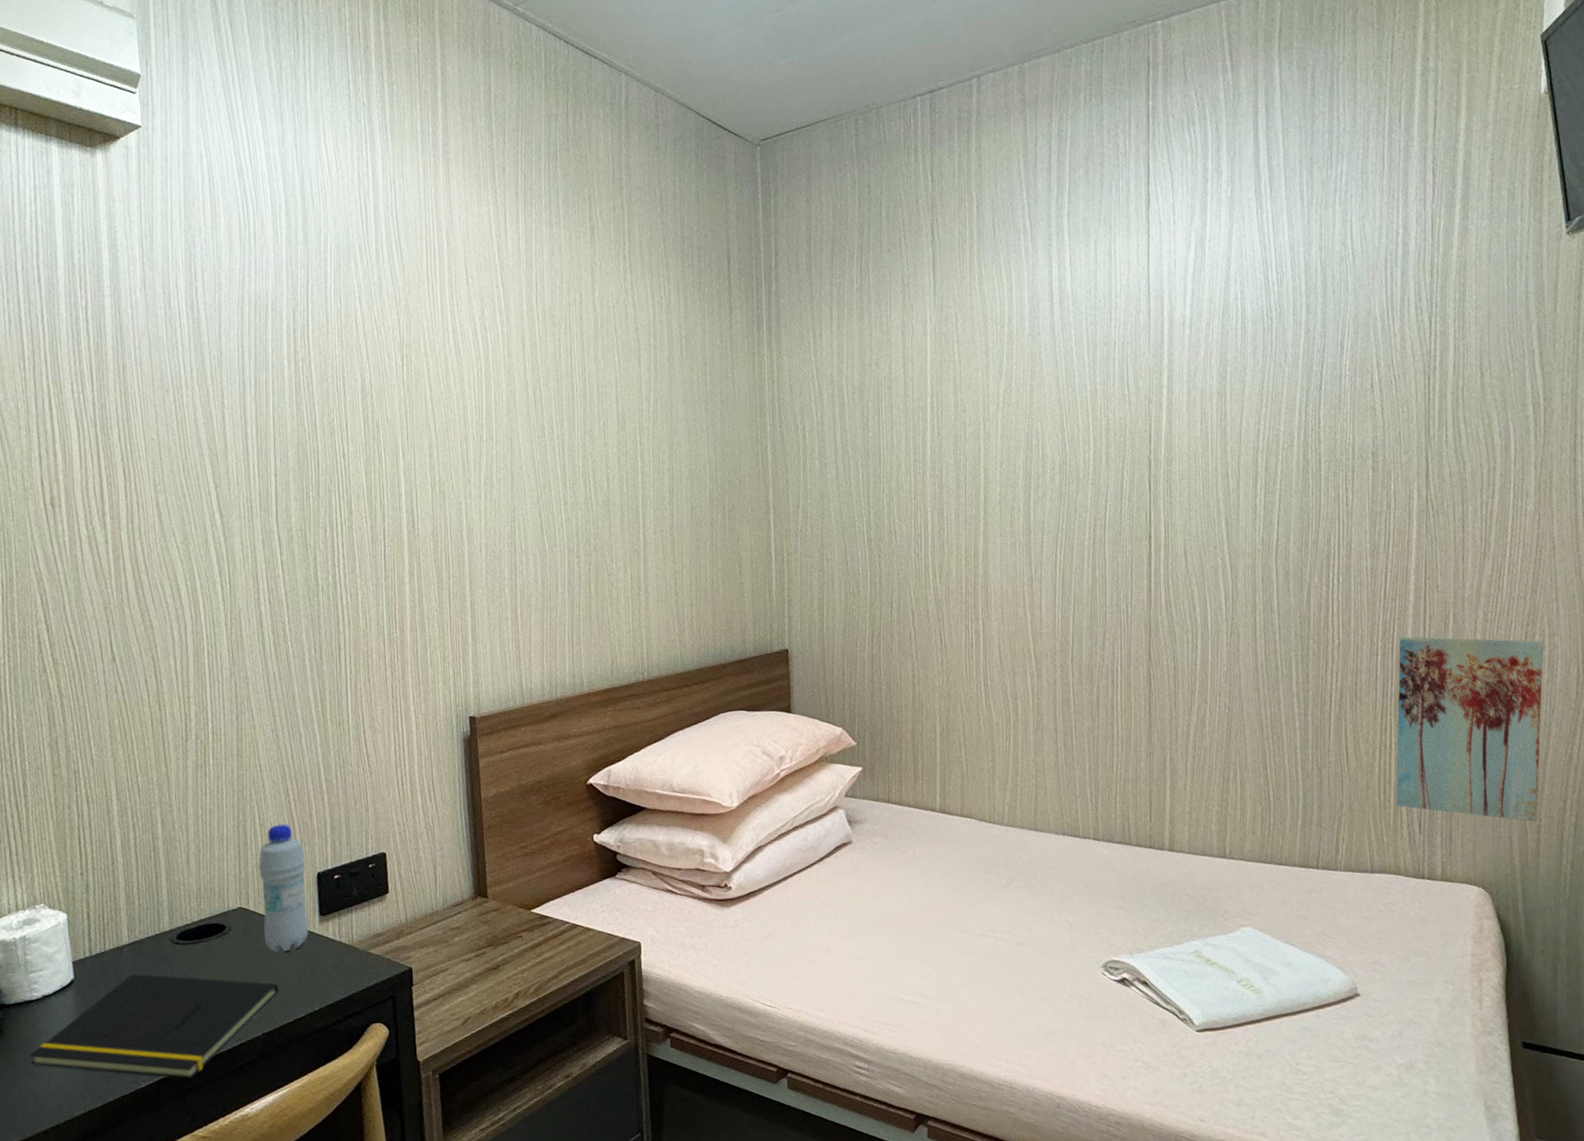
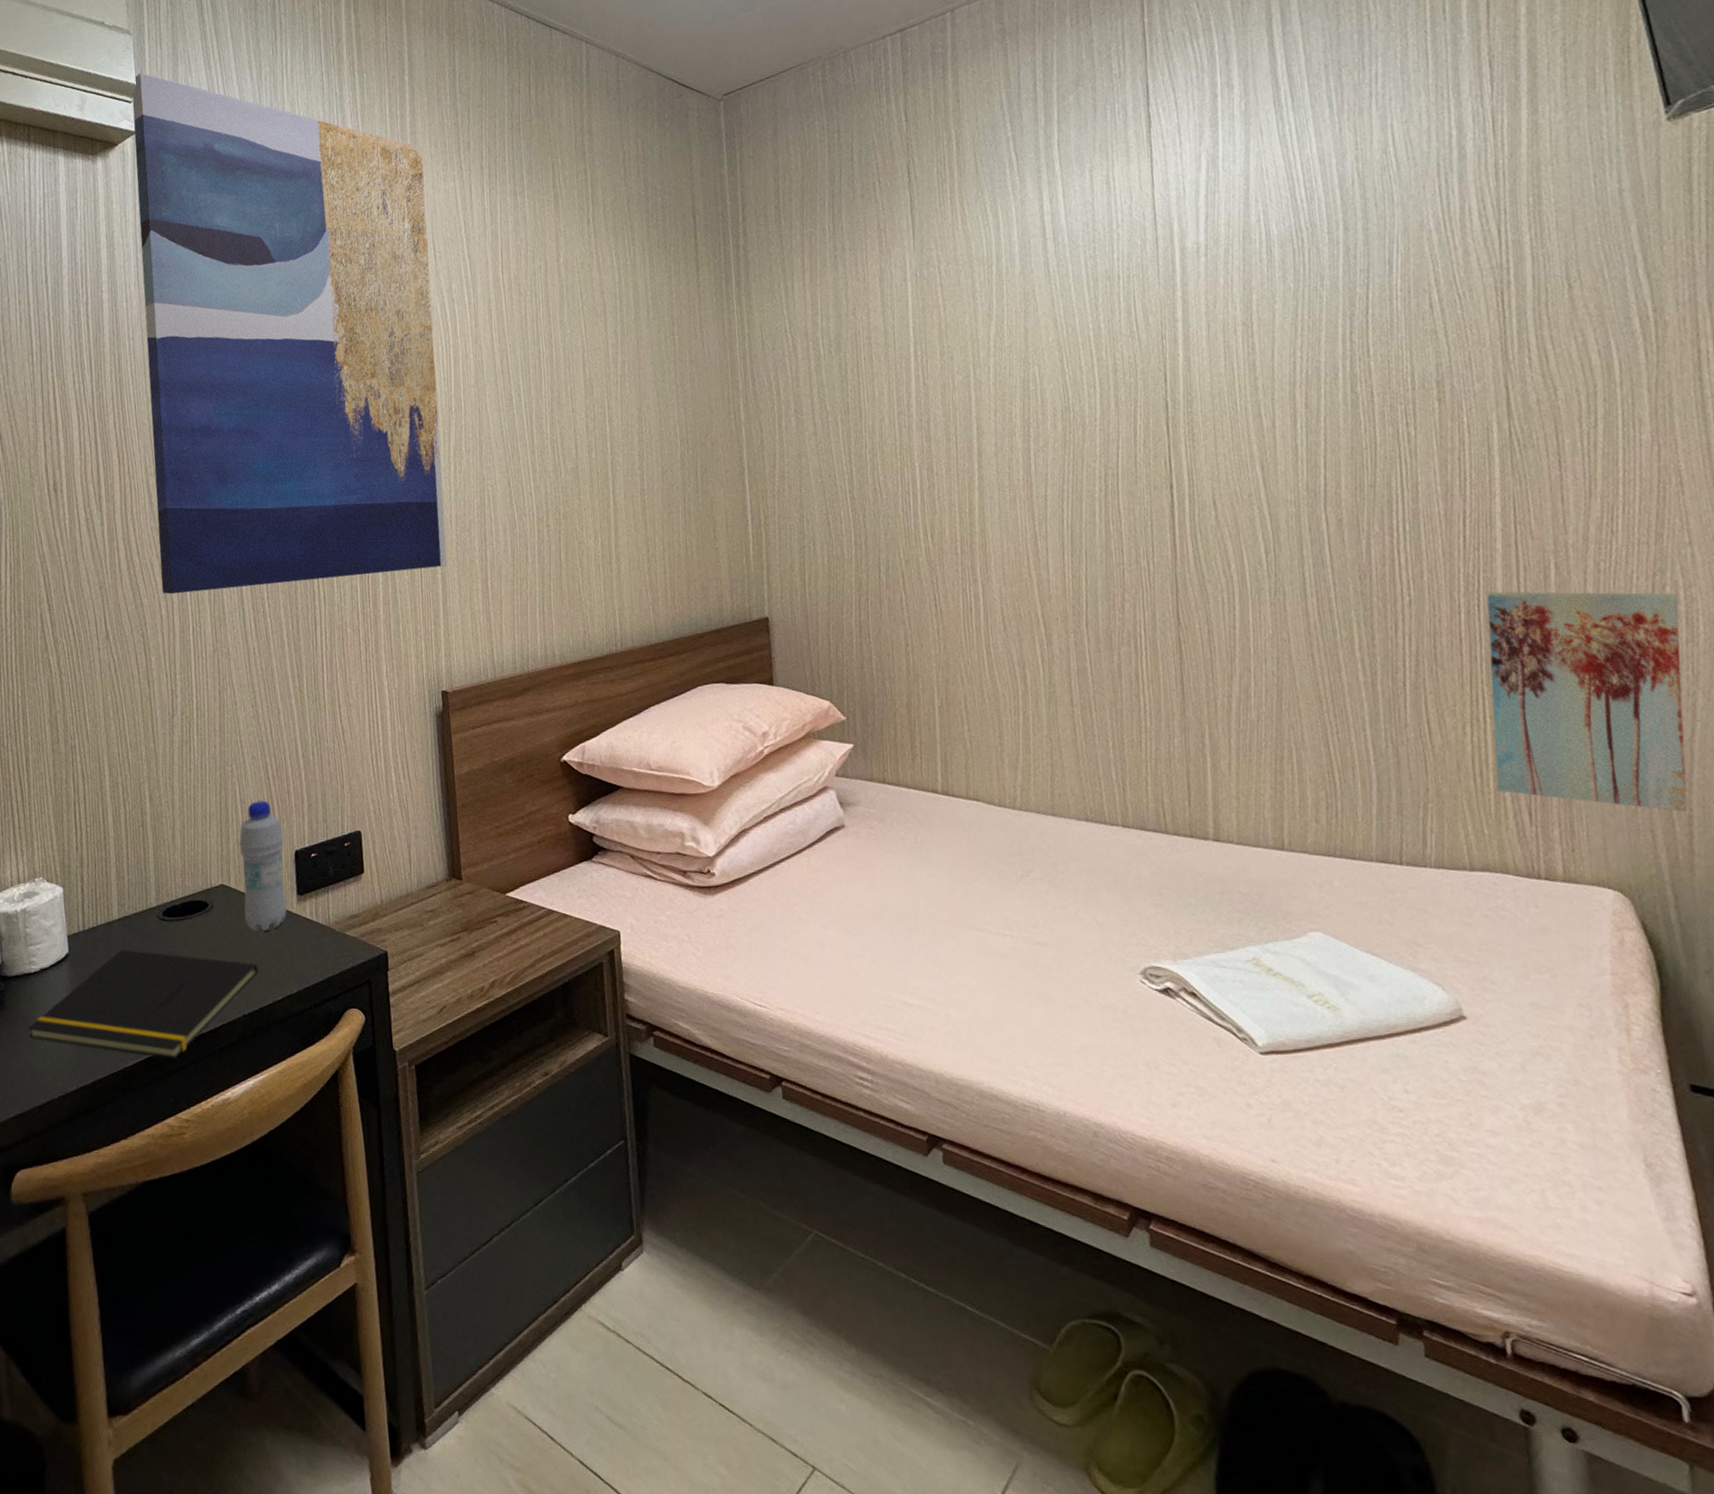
wall art: none [135,61,476,617] -> present [131,72,447,595]

